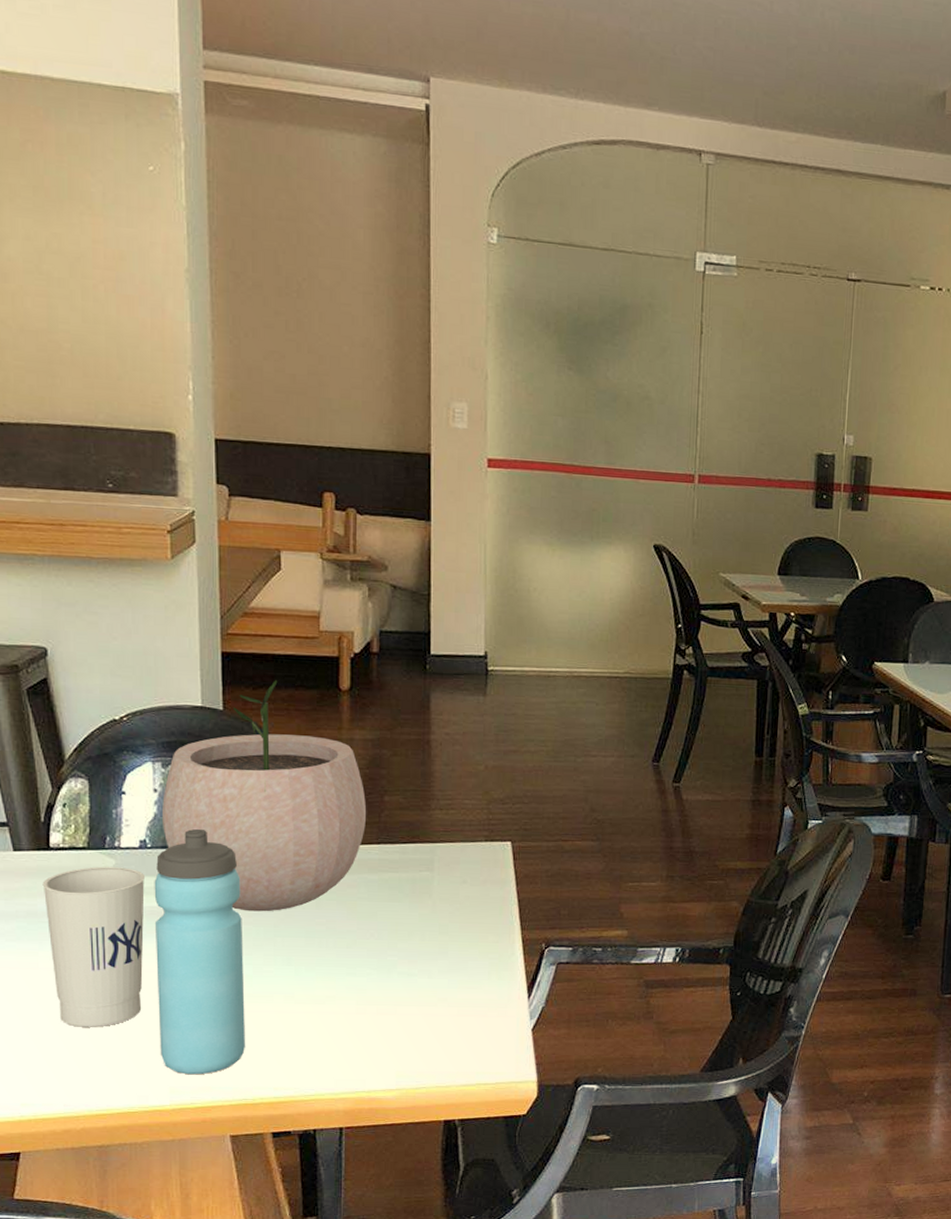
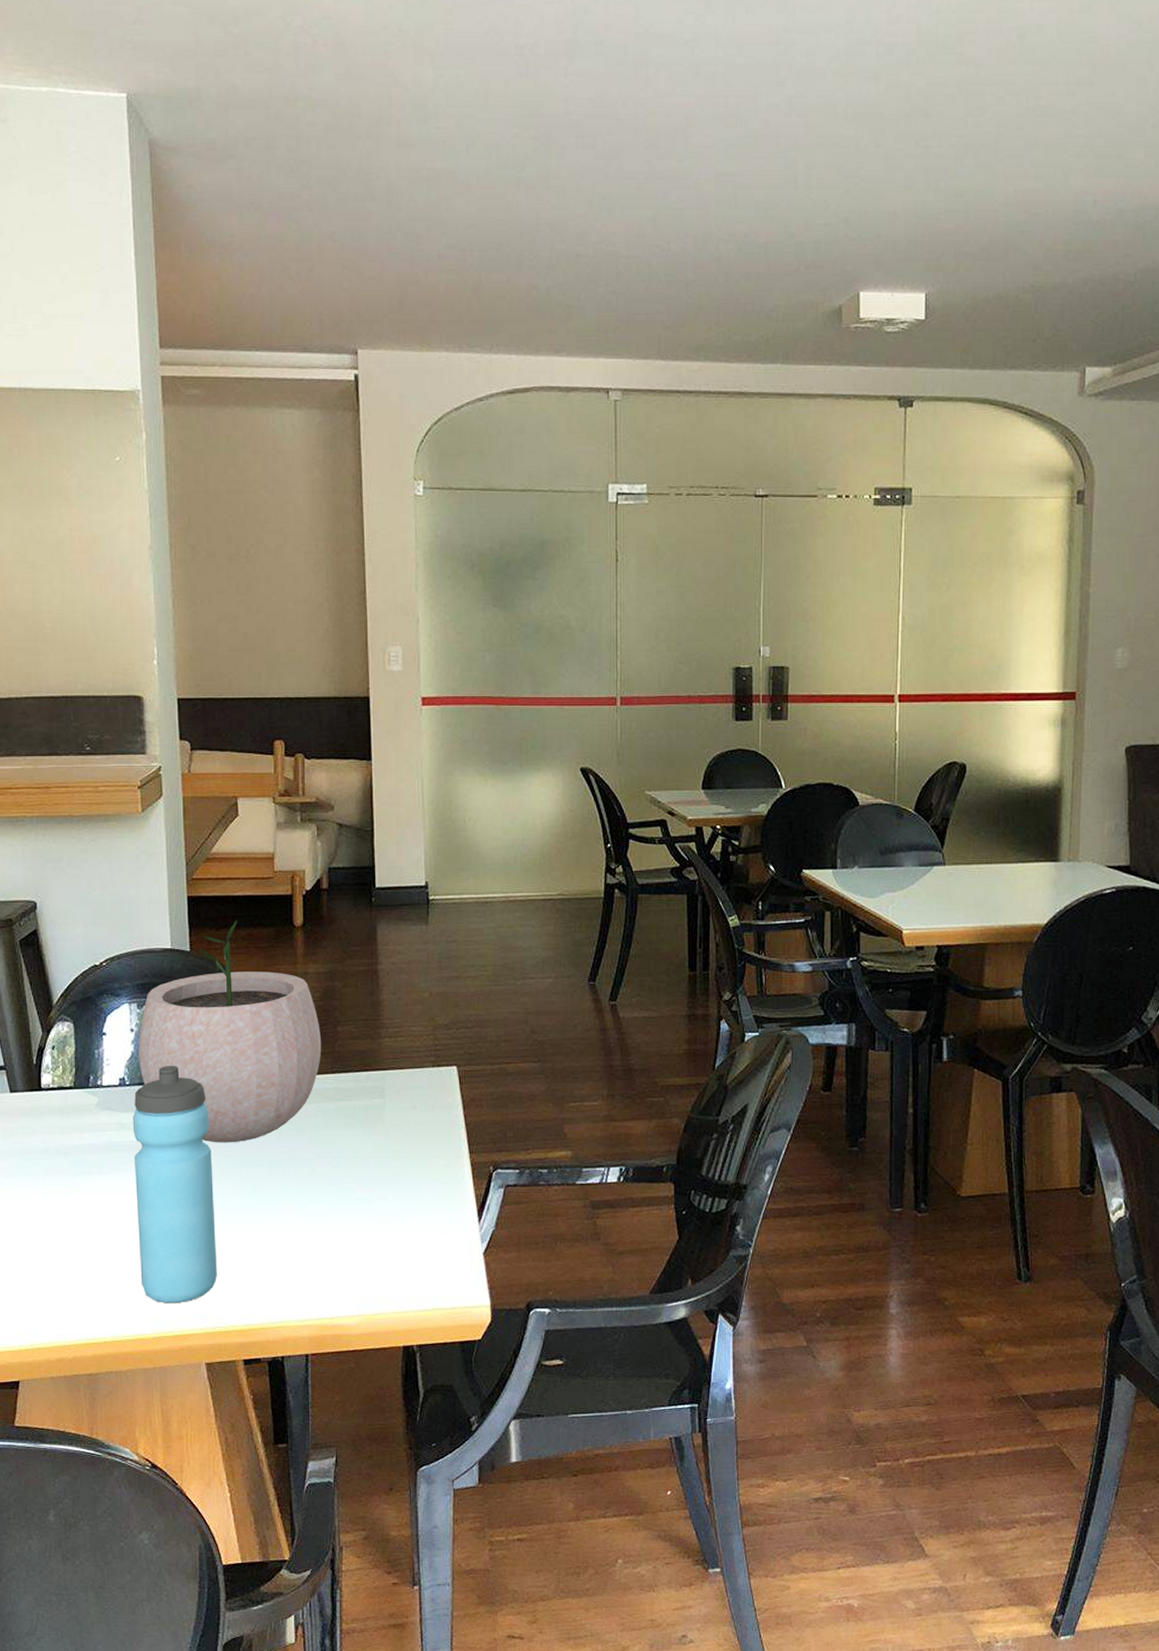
cup: present [42,866,146,1027] -> none [35,1105,125,1259]

